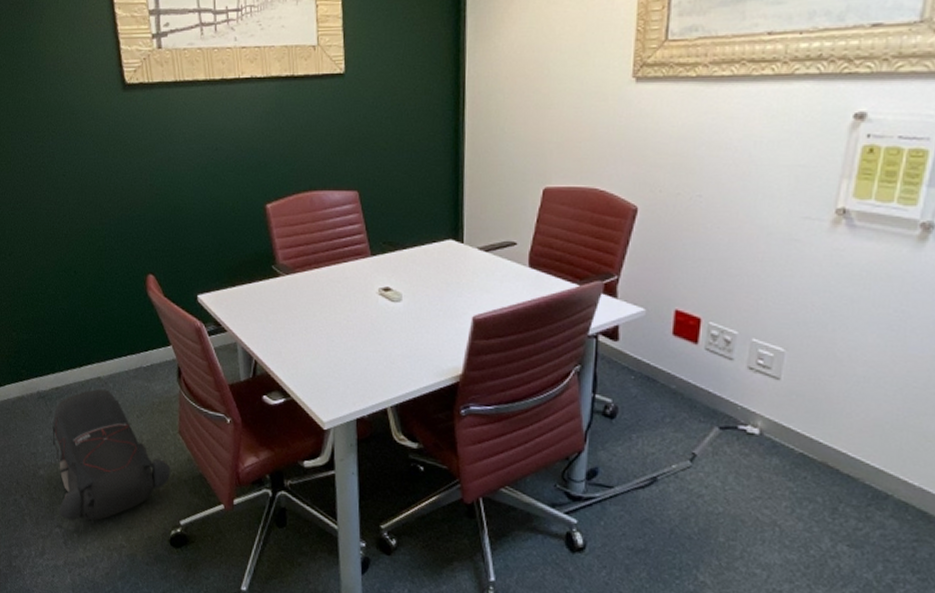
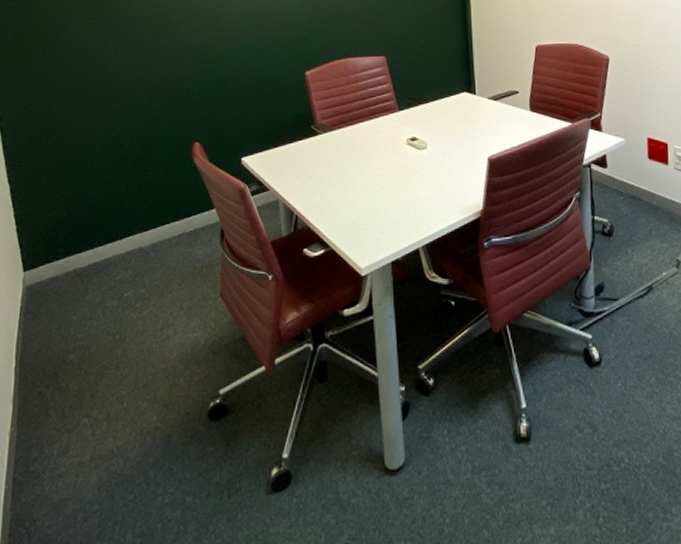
backpack: present [52,389,171,521] -> none [86,260,212,407]

